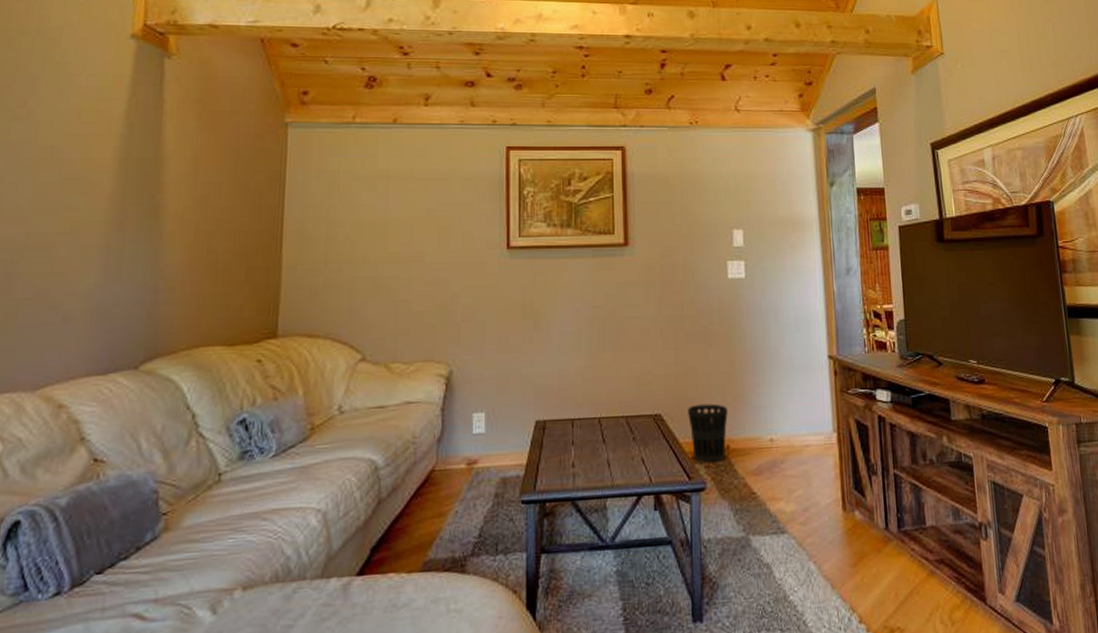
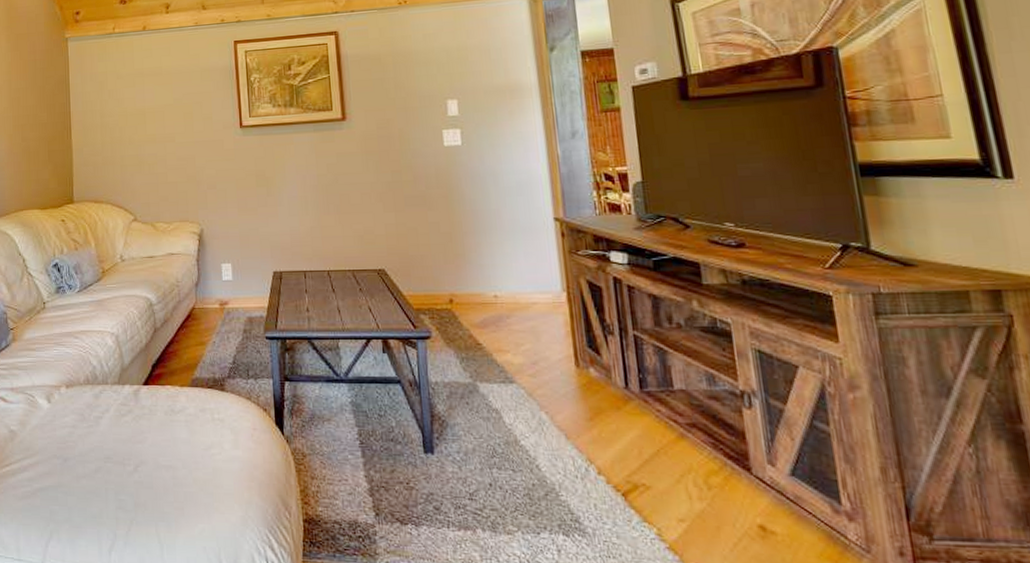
wastebasket: present [688,403,728,463] -> none [410,261,450,314]

